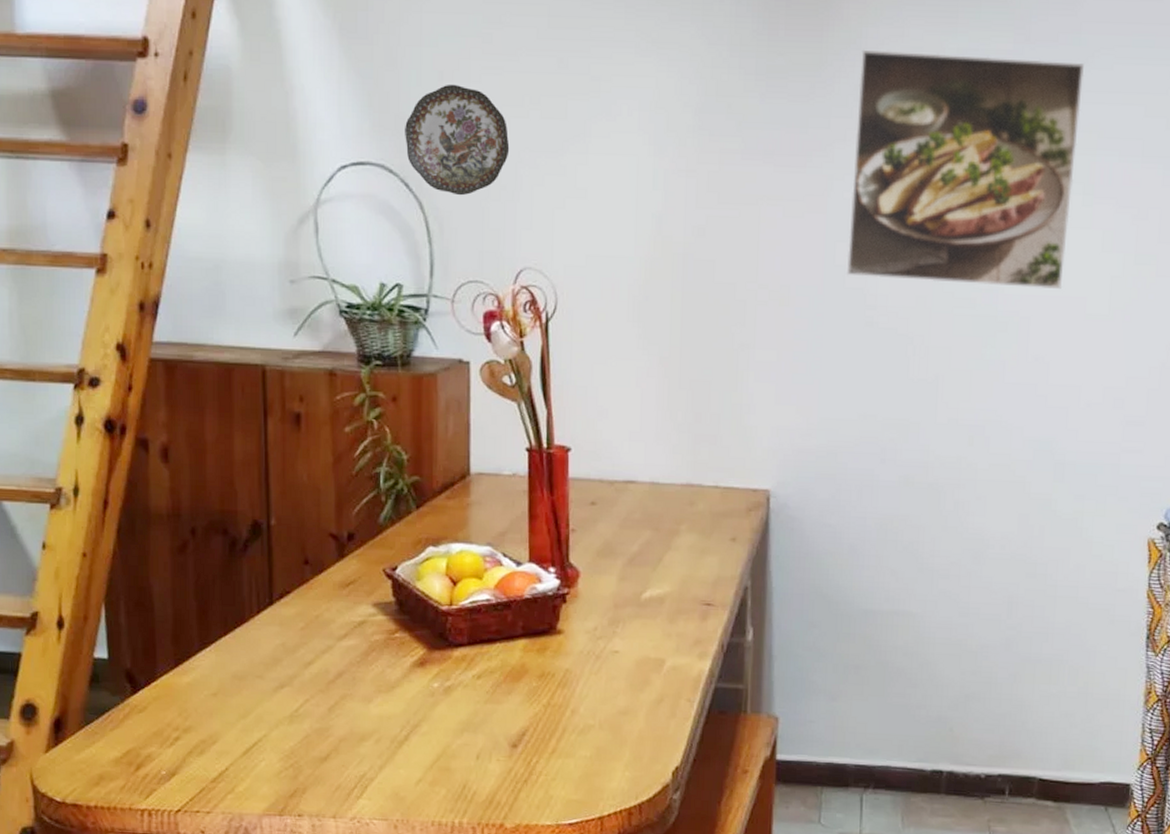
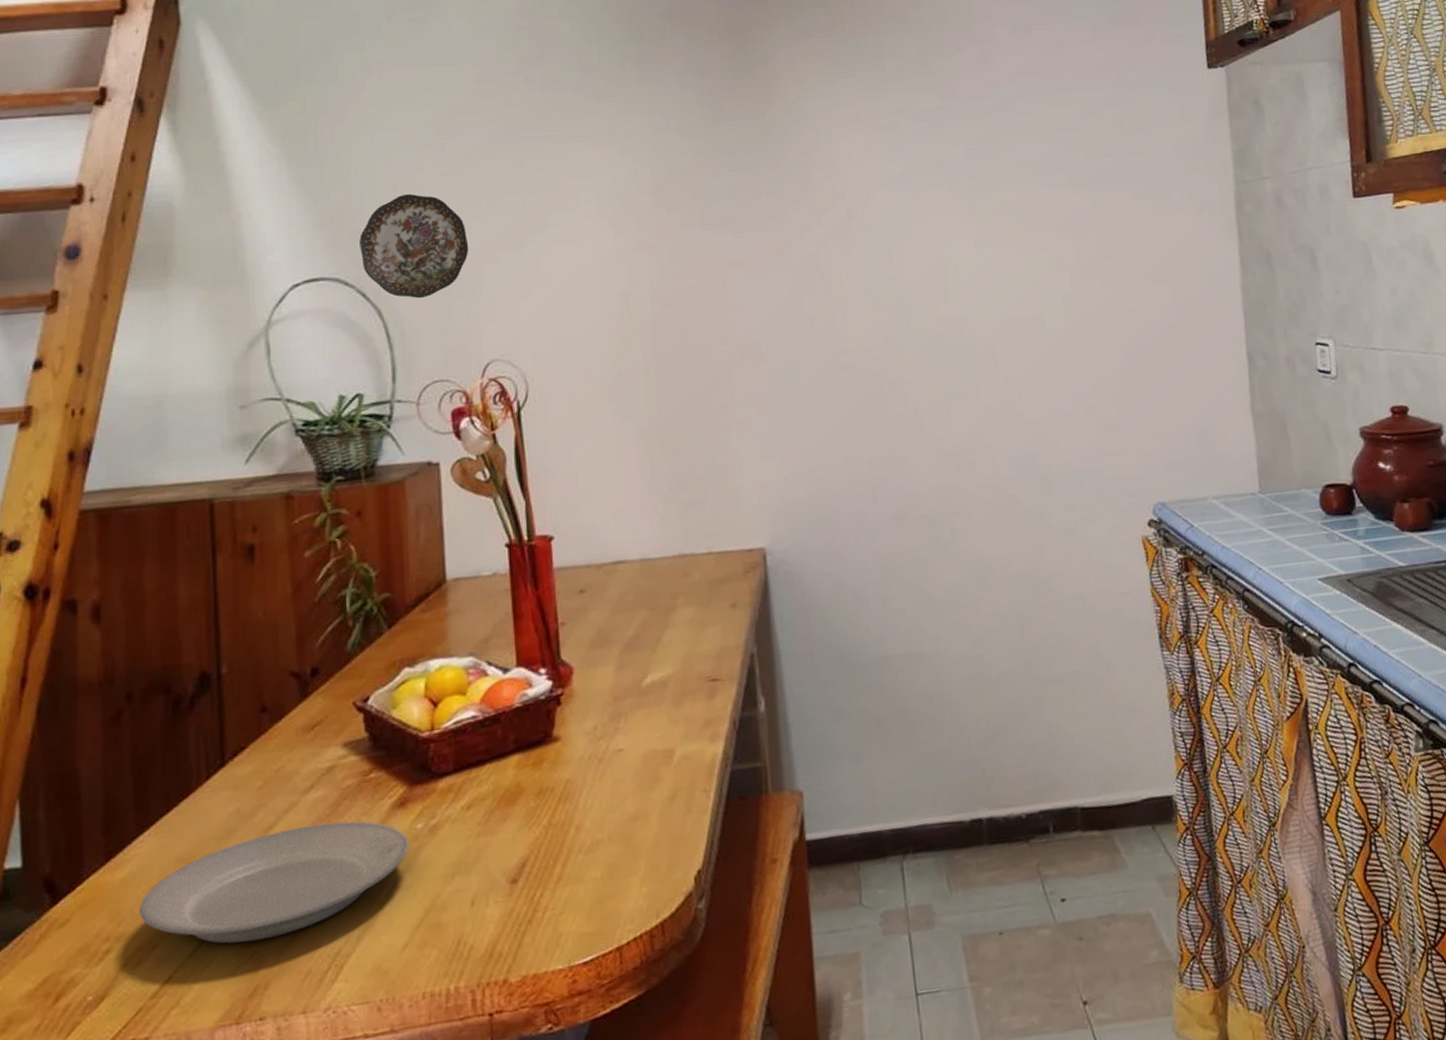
plate: none [203,667,426,754] -> present [140,821,409,944]
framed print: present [846,49,1085,289] -> none [803,111,1020,325]

